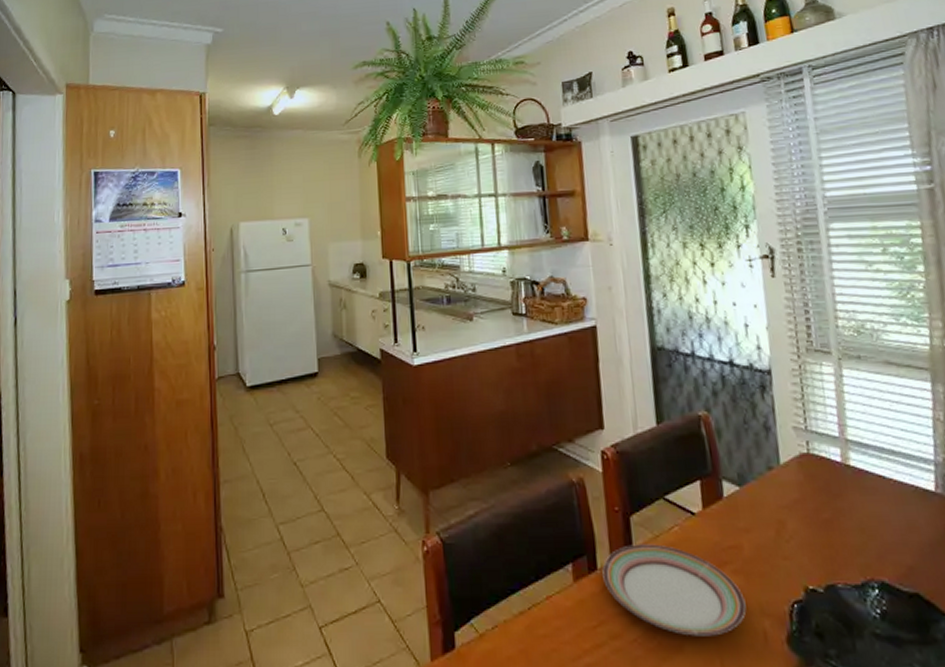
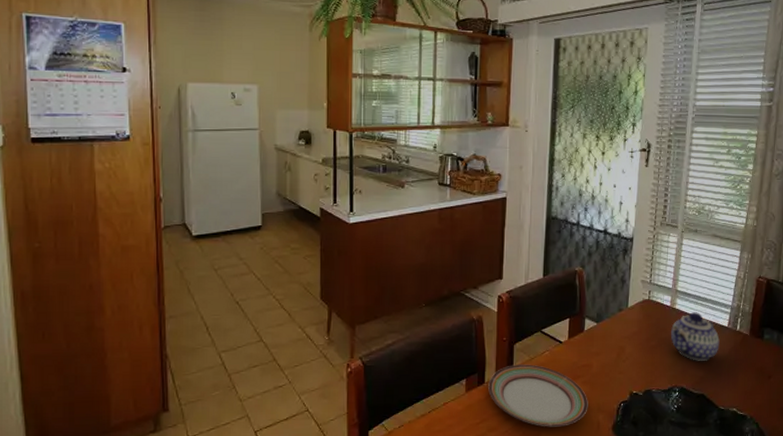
teapot: none [849,470,929,543] -> present [671,312,720,361]

